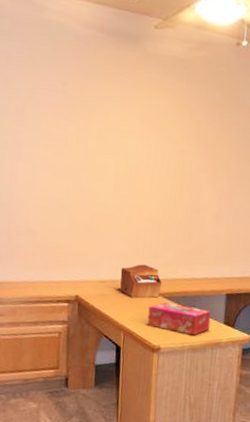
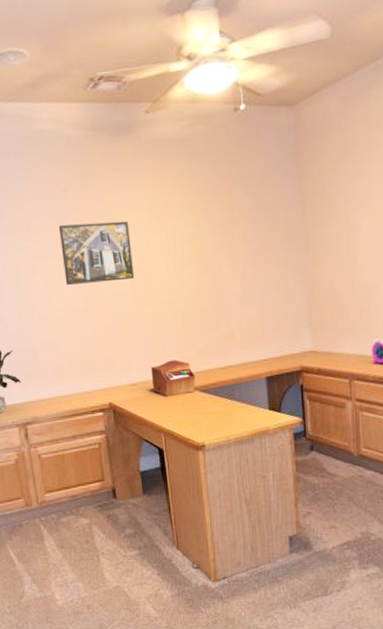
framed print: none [51,116,122,181] -> present [59,221,135,286]
tissue box: present [147,302,211,336] -> none [186,396,254,427]

